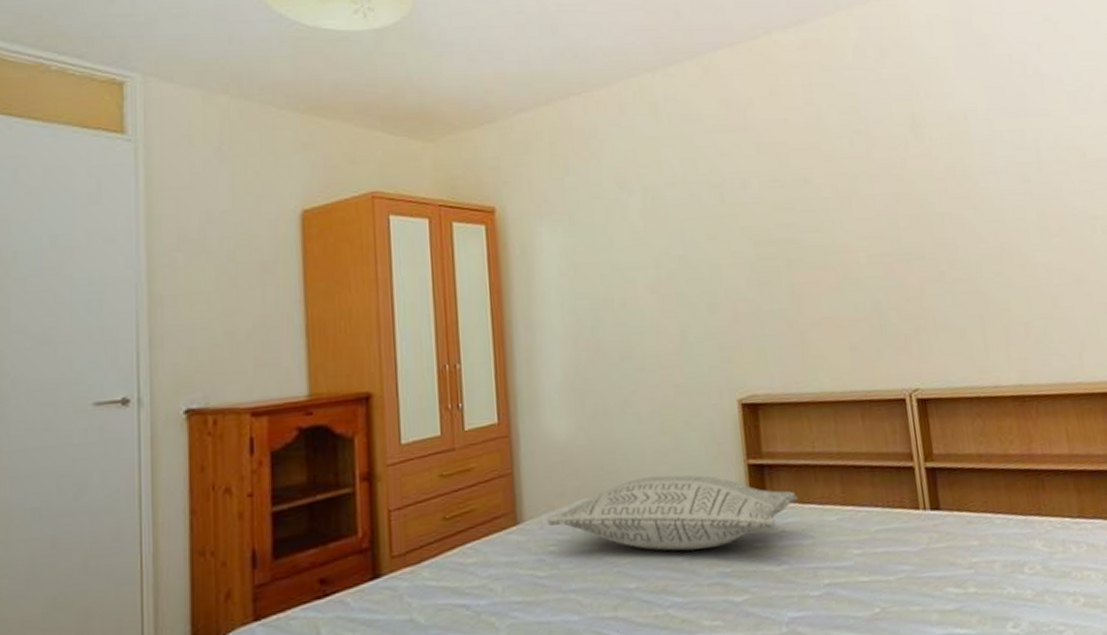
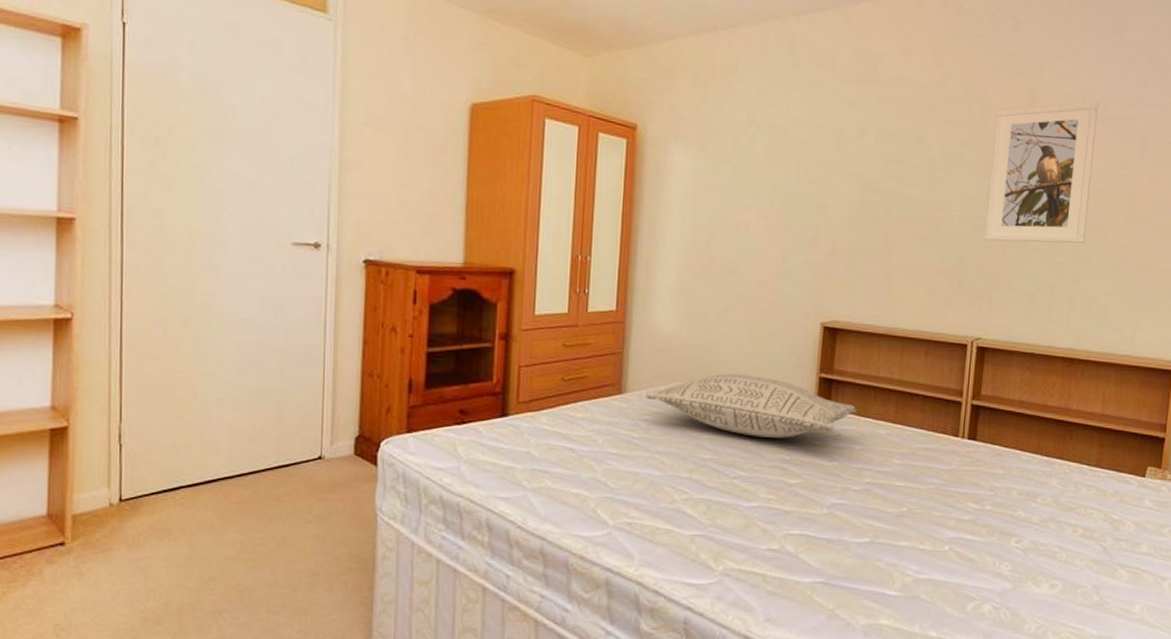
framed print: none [880,118,1004,280] -> present [984,102,1099,243]

